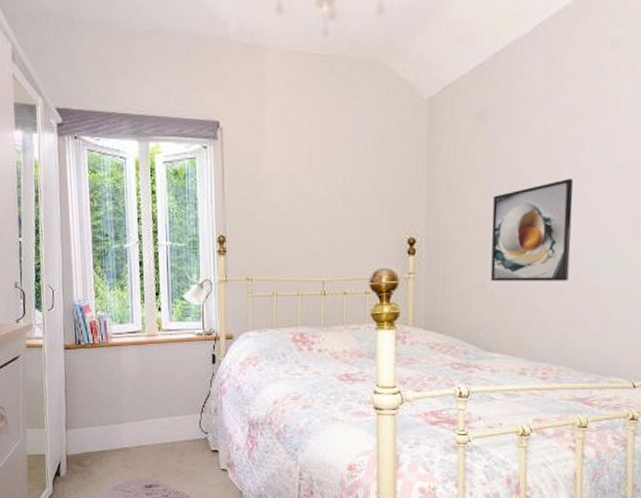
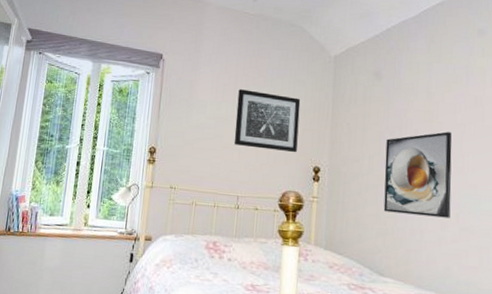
wall art: none [313,154,389,225] -> present [234,89,301,153]

